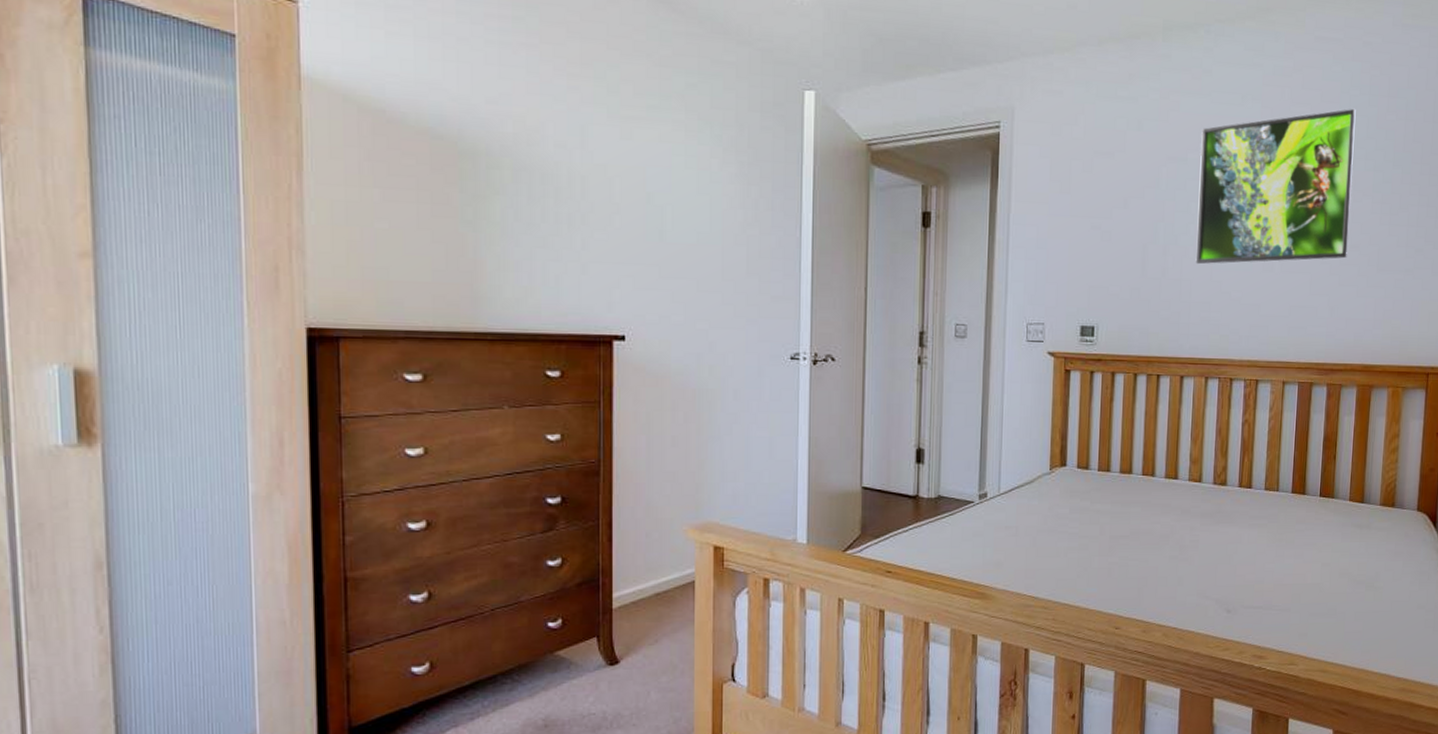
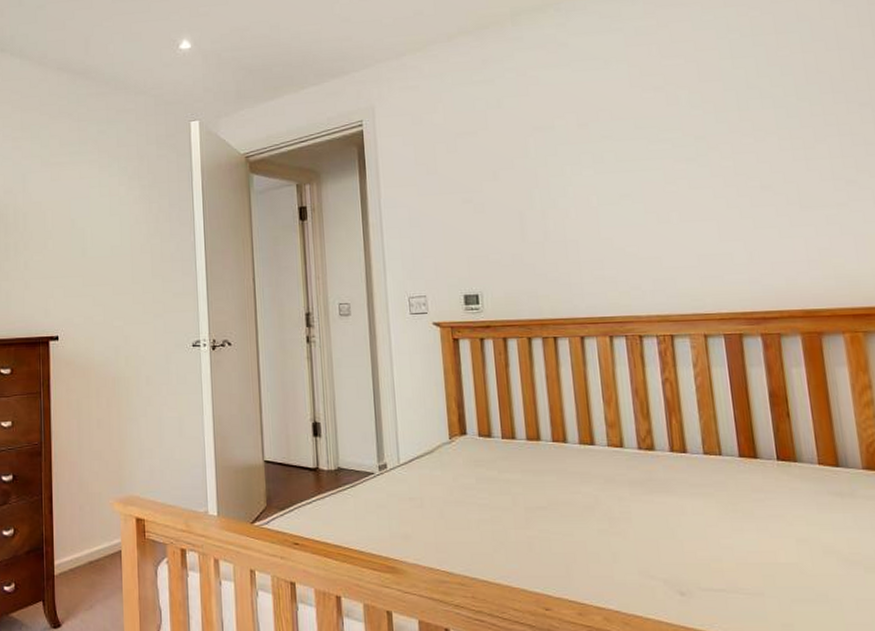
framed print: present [1195,108,1356,265] -> none [566,51,759,224]

